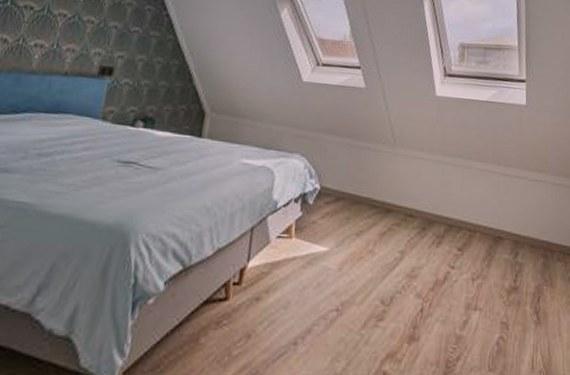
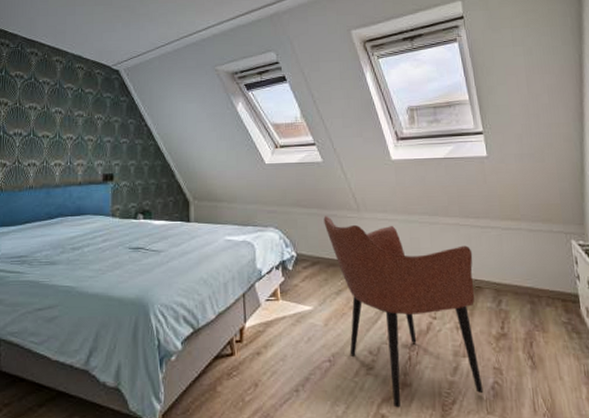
armchair: none [356,148,499,364] -> present [324,216,484,408]

